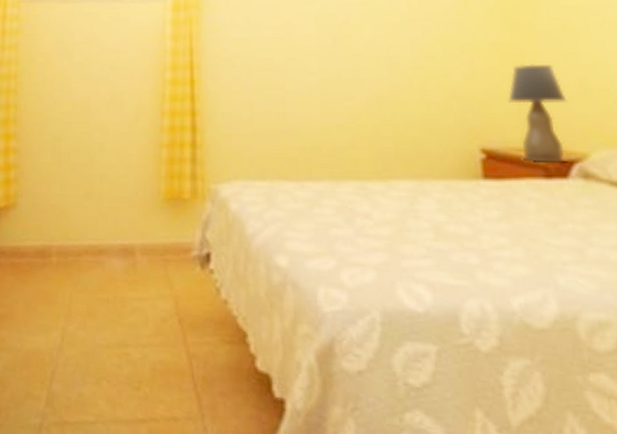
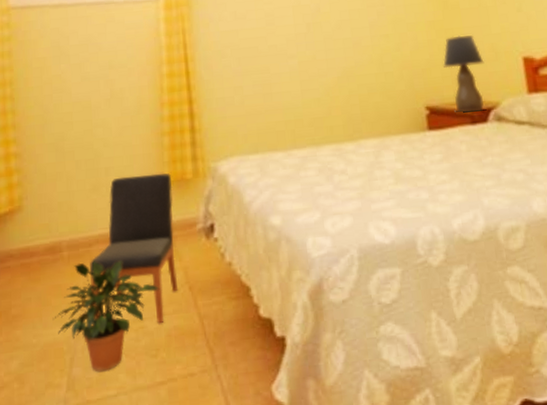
potted plant: none [37,271,147,395] -> present [52,260,160,372]
chair: none [76,186,168,353] -> present [89,173,178,323]

